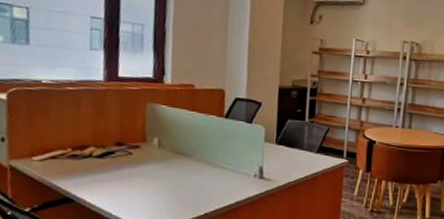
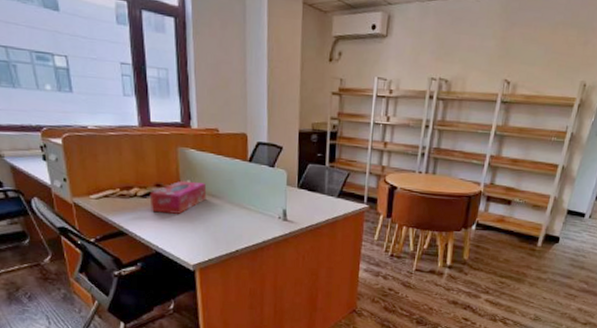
tissue box: none [107,138,176,175] -> present [149,180,207,214]

